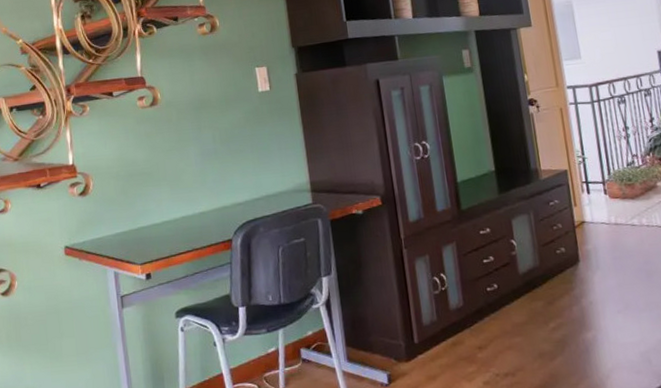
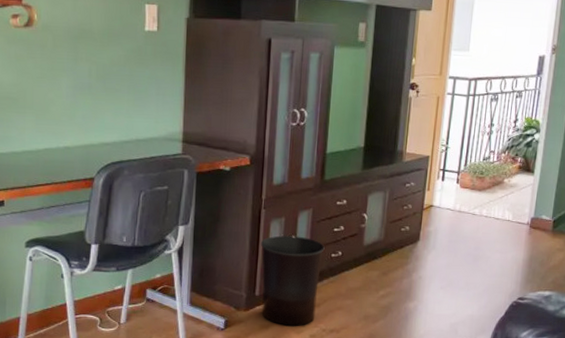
waste bin: none [409,273,485,375] -> present [261,235,325,327]

